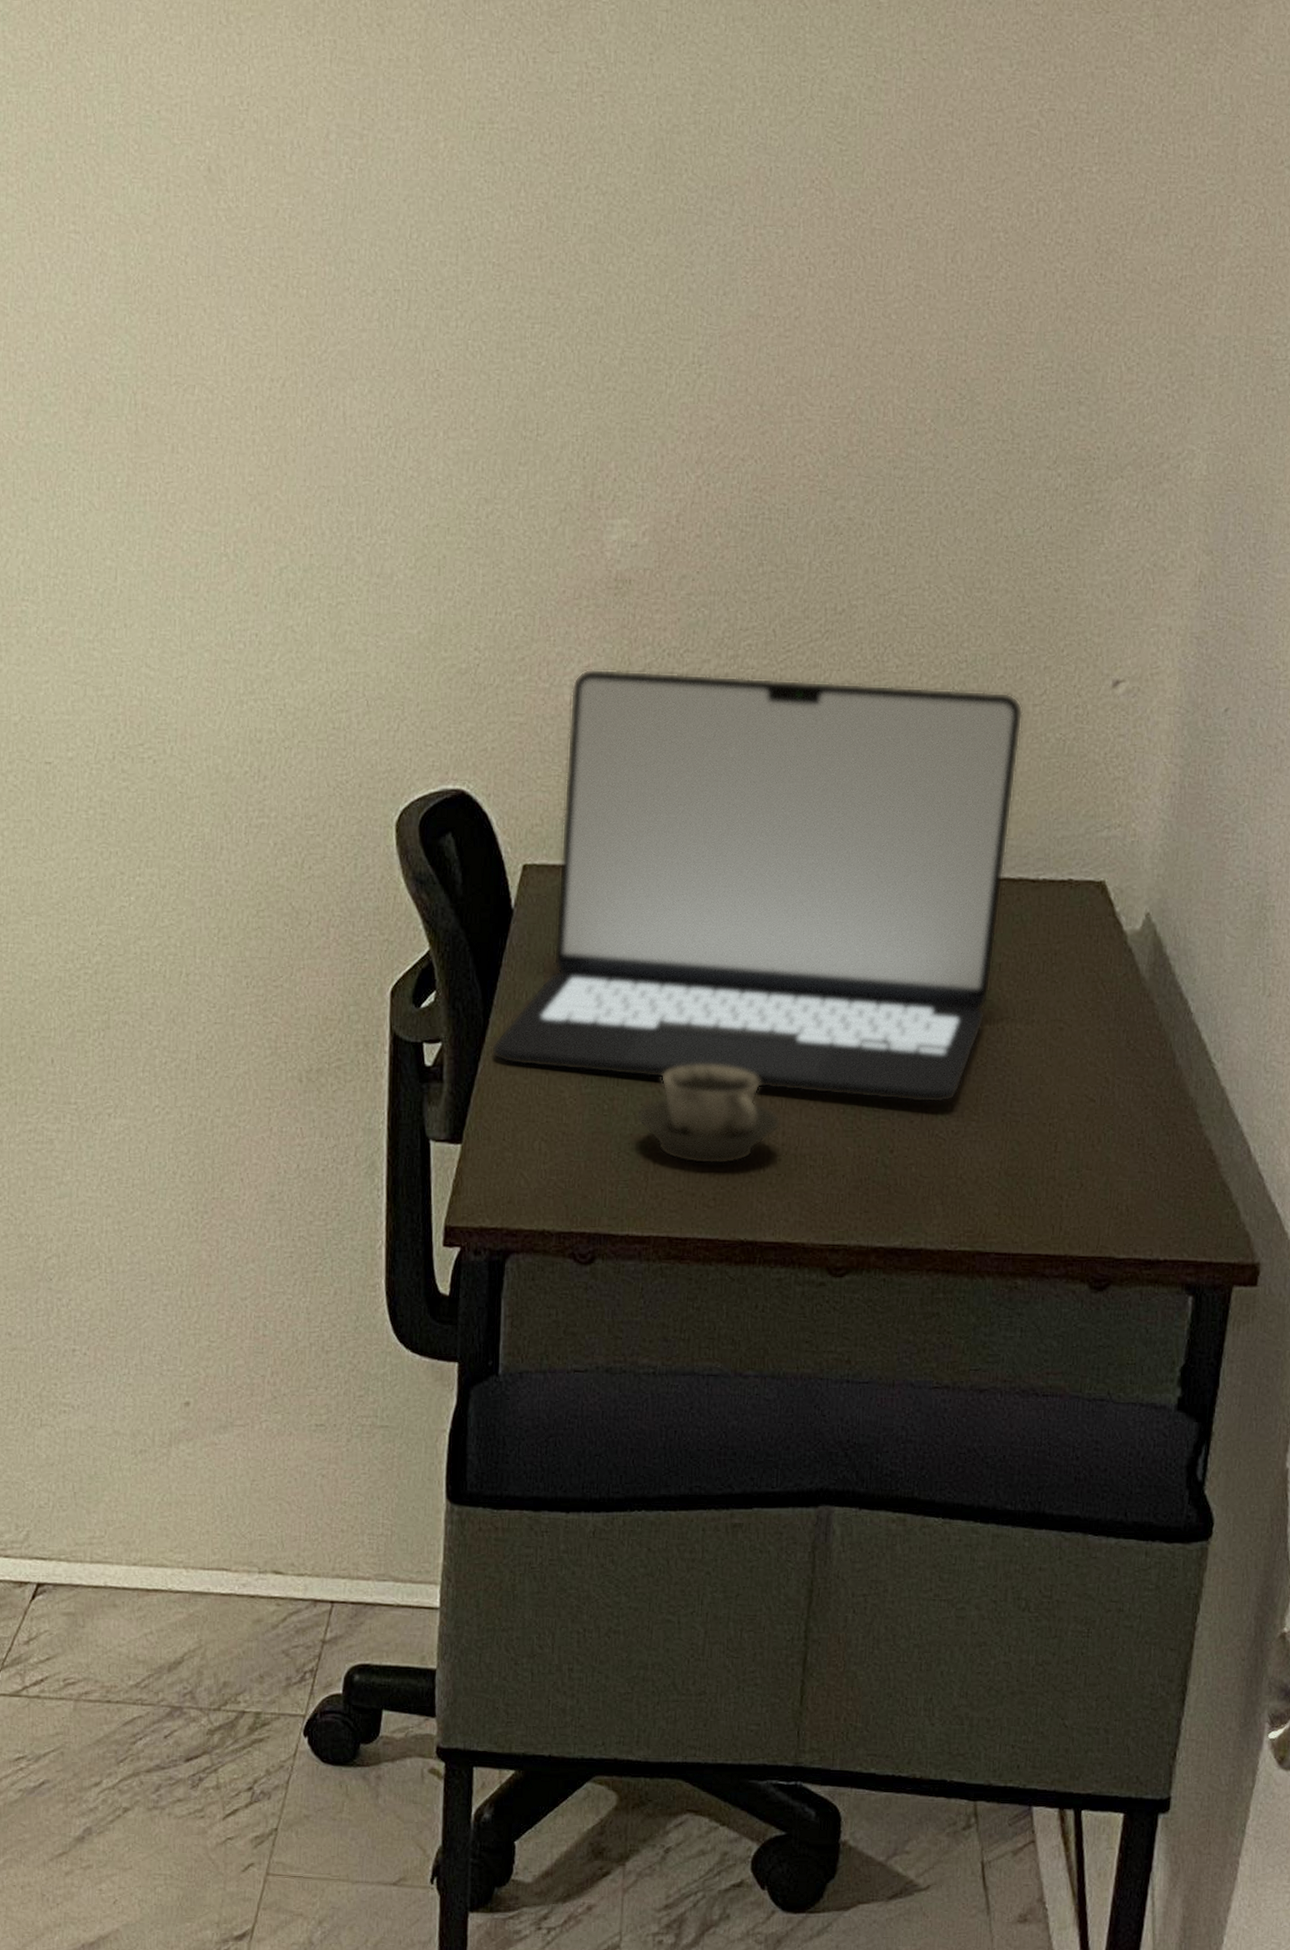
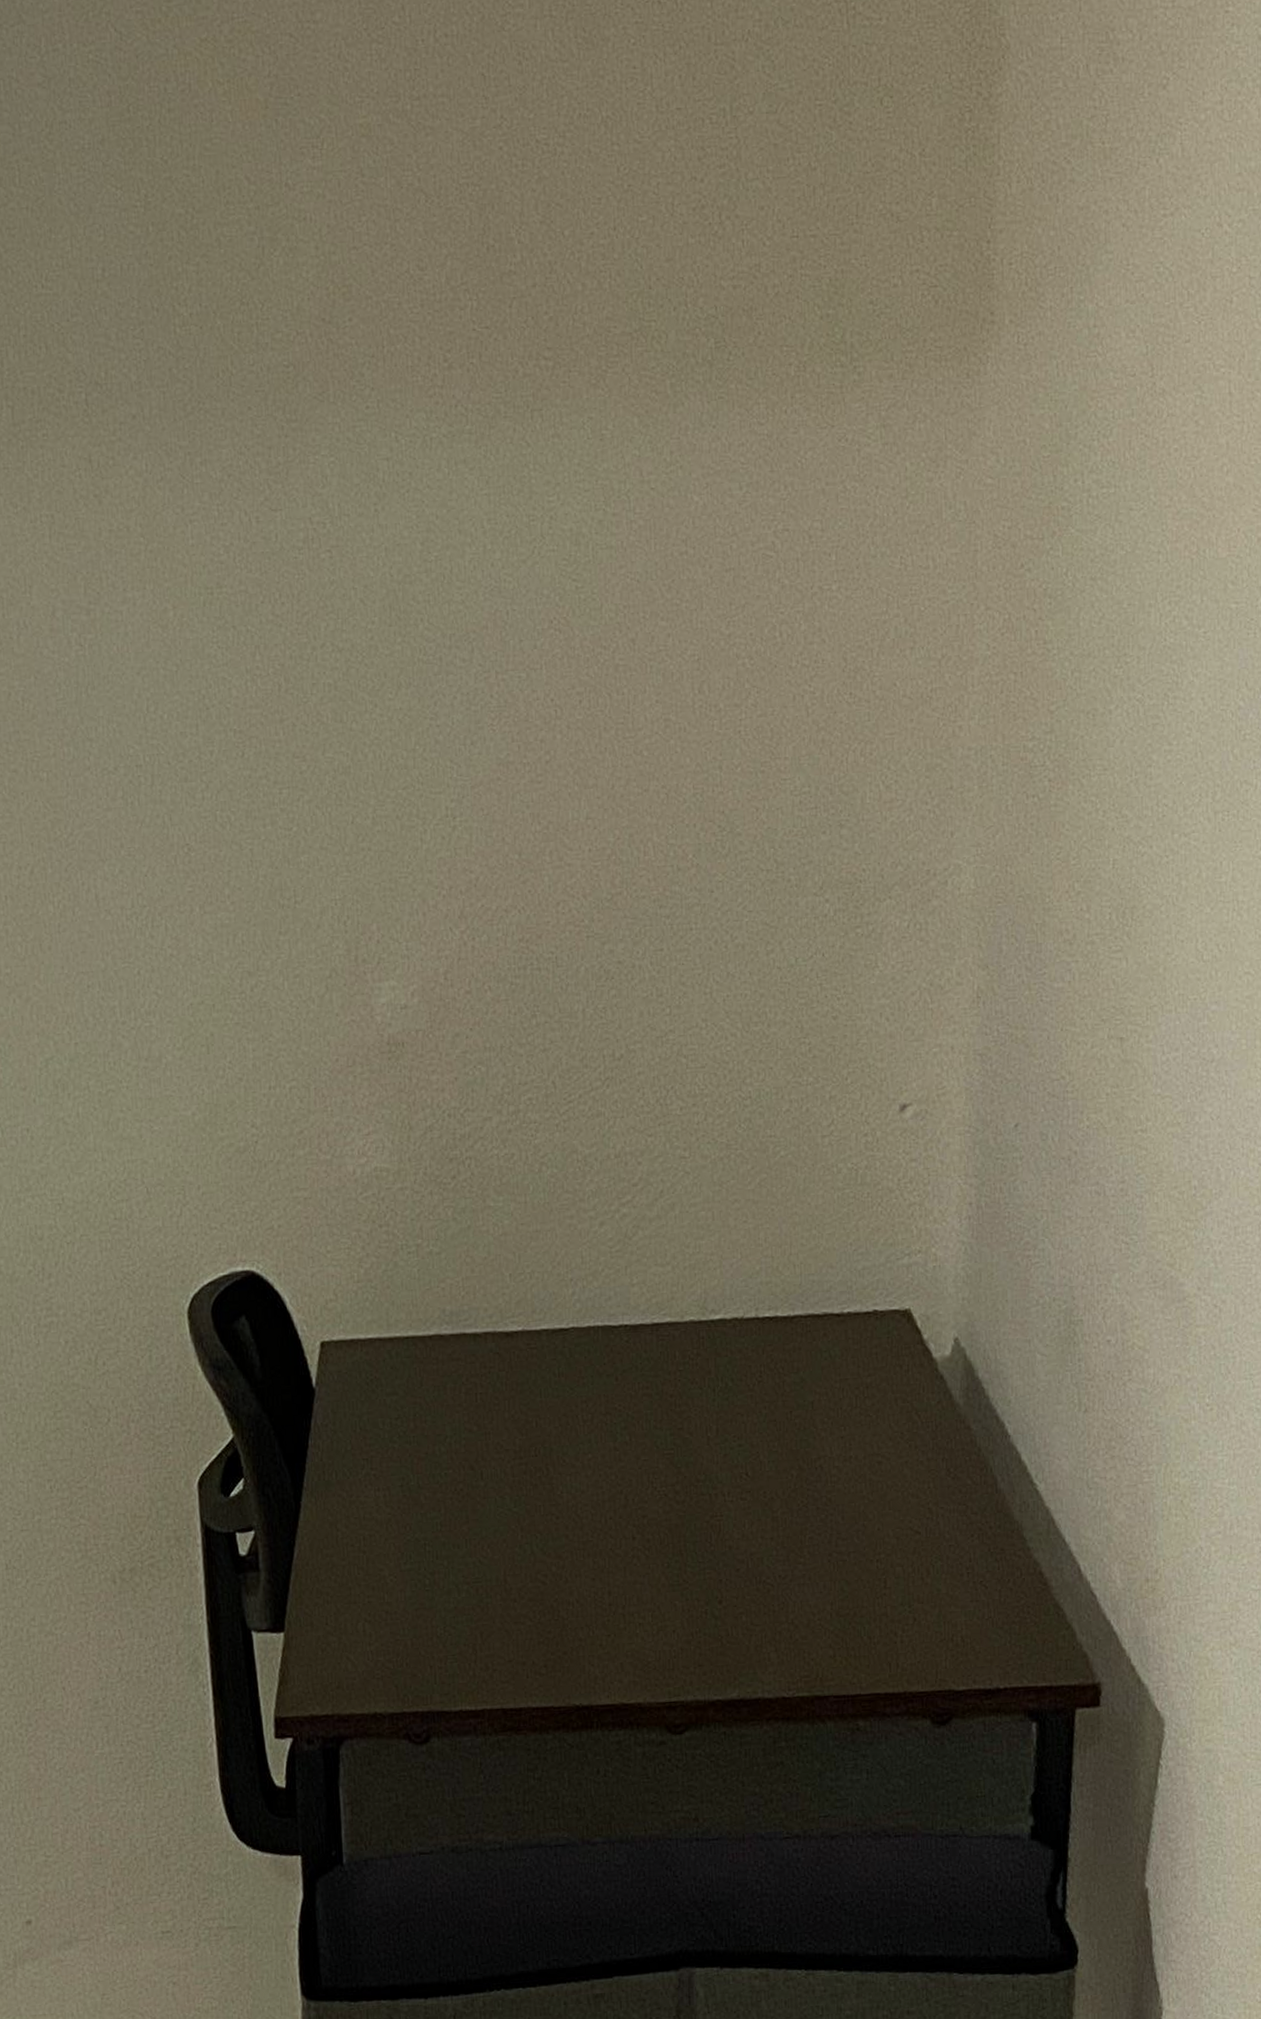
laptop: present [491,669,1023,1103] -> none [305,1126,813,1551]
cup: present [636,1064,782,1165] -> none [458,1529,606,1632]

